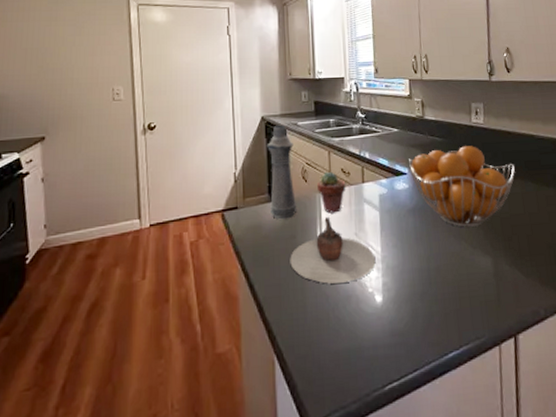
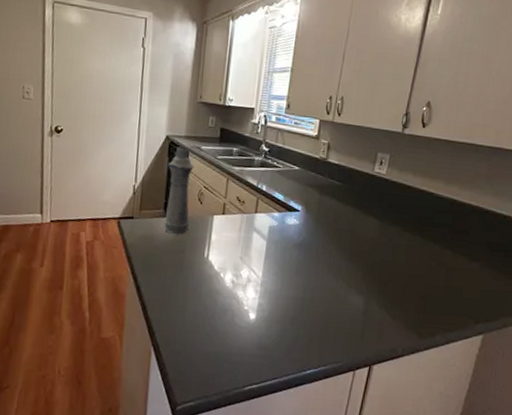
teapot: present [290,216,376,284] -> none [176,238,256,298]
potted succulent: present [317,171,346,213] -> none [211,197,239,236]
fruit basket: present [409,146,516,228] -> none [303,193,407,269]

